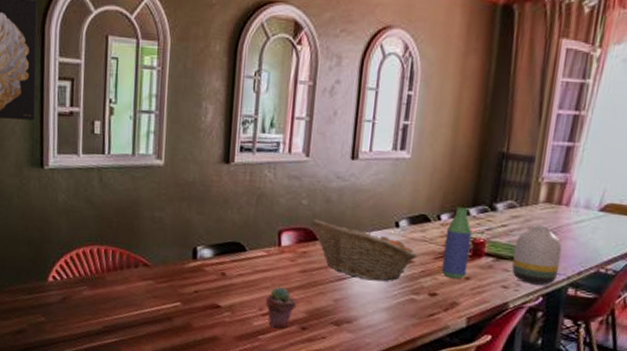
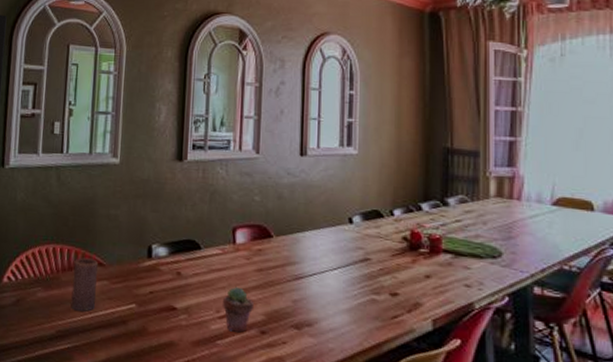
candle: none [117,258,143,309] -> present [71,257,98,312]
fruit basket: present [310,219,417,281] -> none [264,215,374,280]
bottle: present [441,207,472,279] -> none [400,202,427,278]
vase: present [512,225,563,285] -> none [472,220,521,284]

